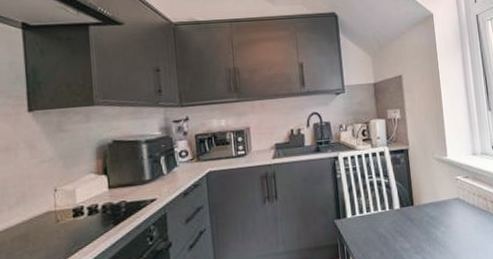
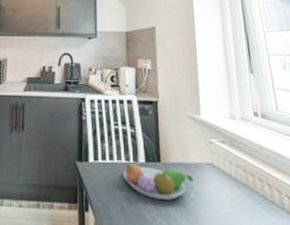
fruit bowl: none [380,209,443,240] -> present [123,164,194,200]

